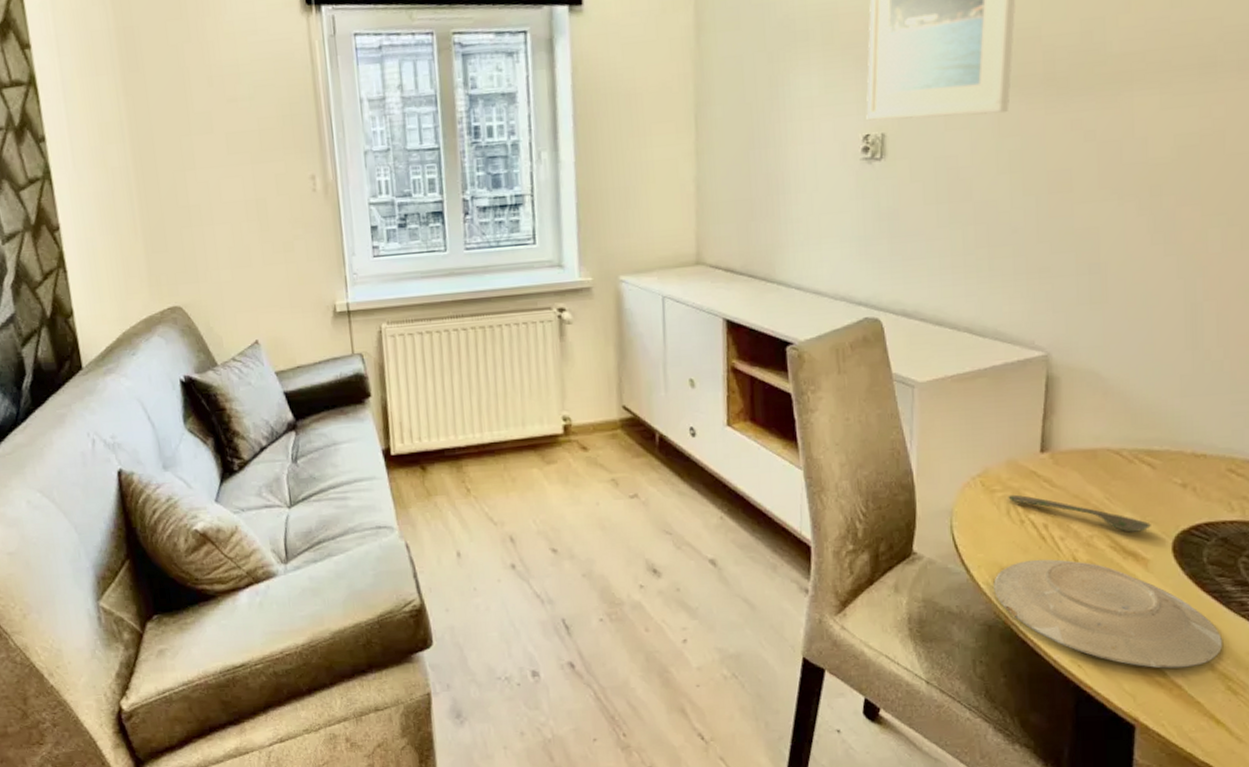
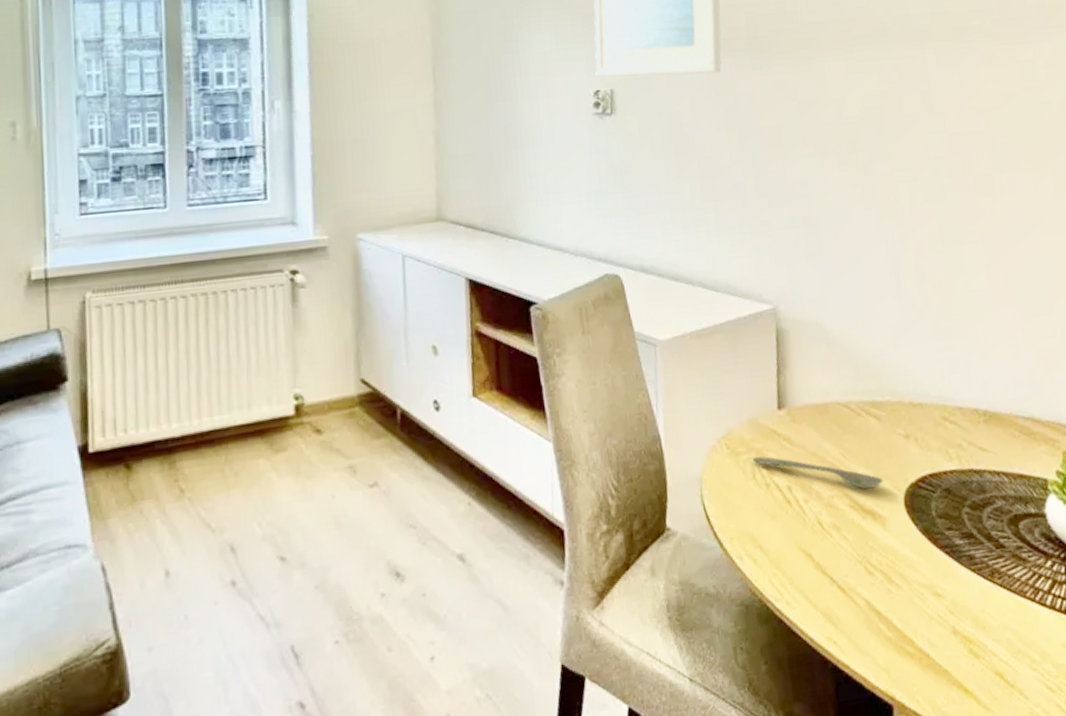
plate: present [993,559,1222,669] -> none [746,524,960,637]

